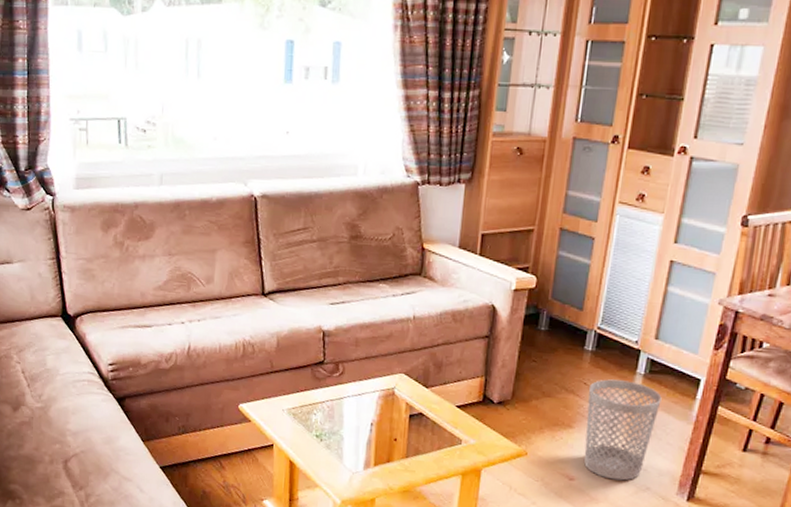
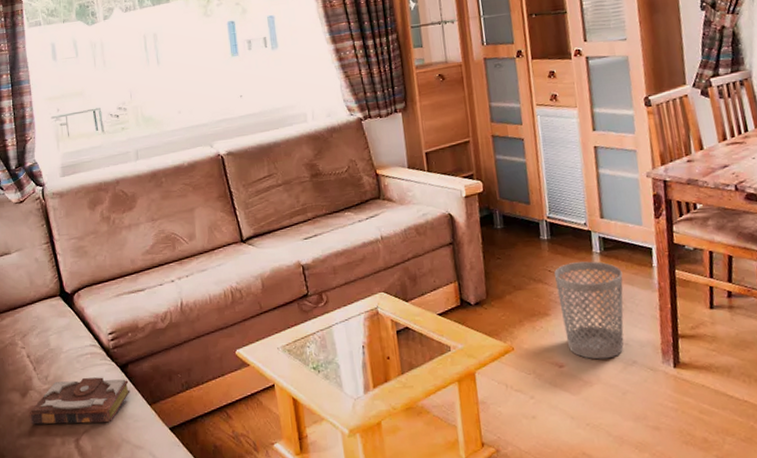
book: none [19,402,125,451] -> present [29,377,130,425]

